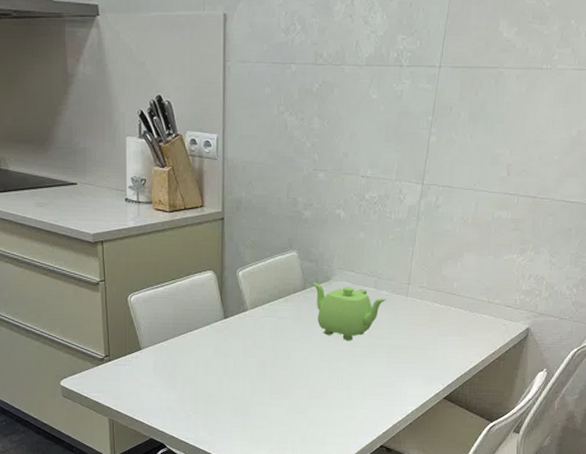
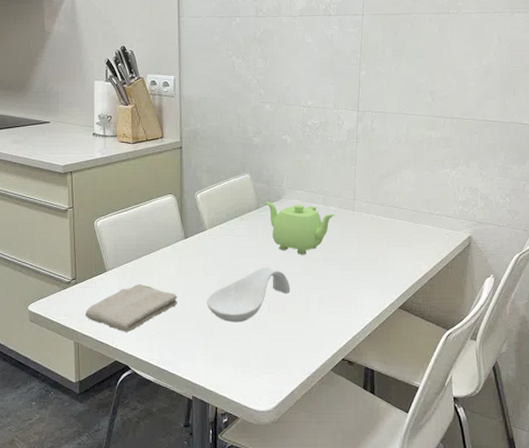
washcloth: none [119,364,215,411] -> present [85,284,178,332]
spoon rest: none [246,352,333,406] -> present [207,268,291,323]

